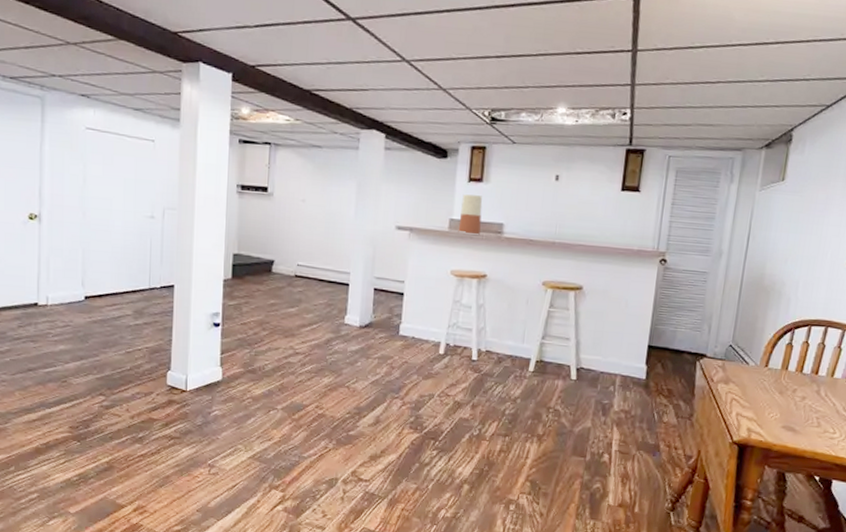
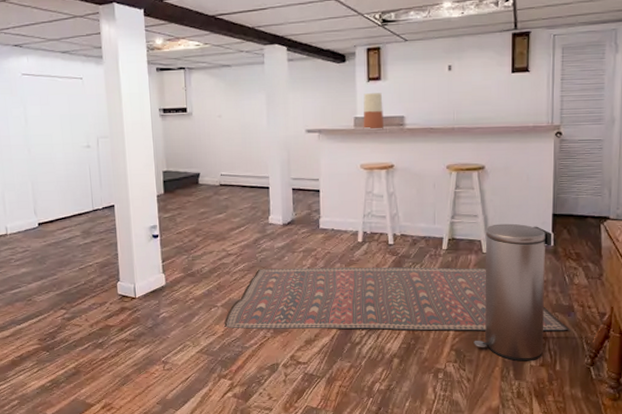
area rug: none [281,372,655,472] -> present [223,267,571,332]
pedal bin: none [551,349,646,500] -> present [474,223,553,362]

